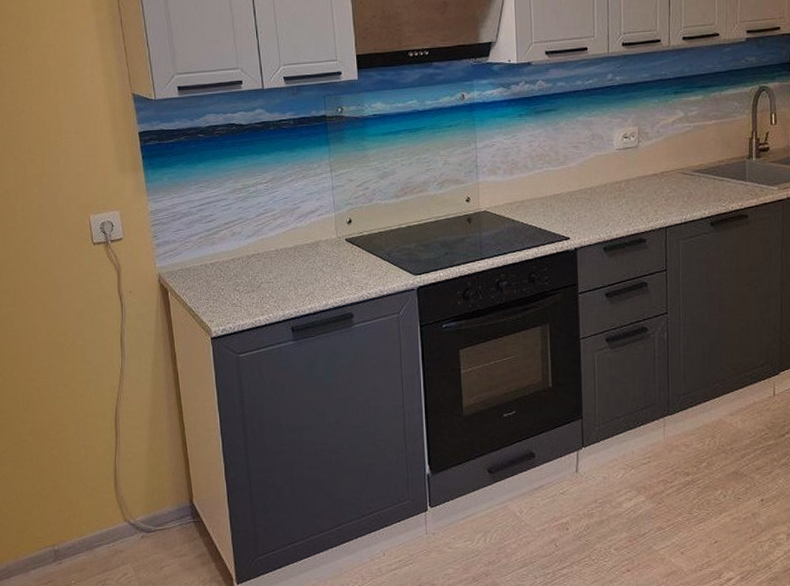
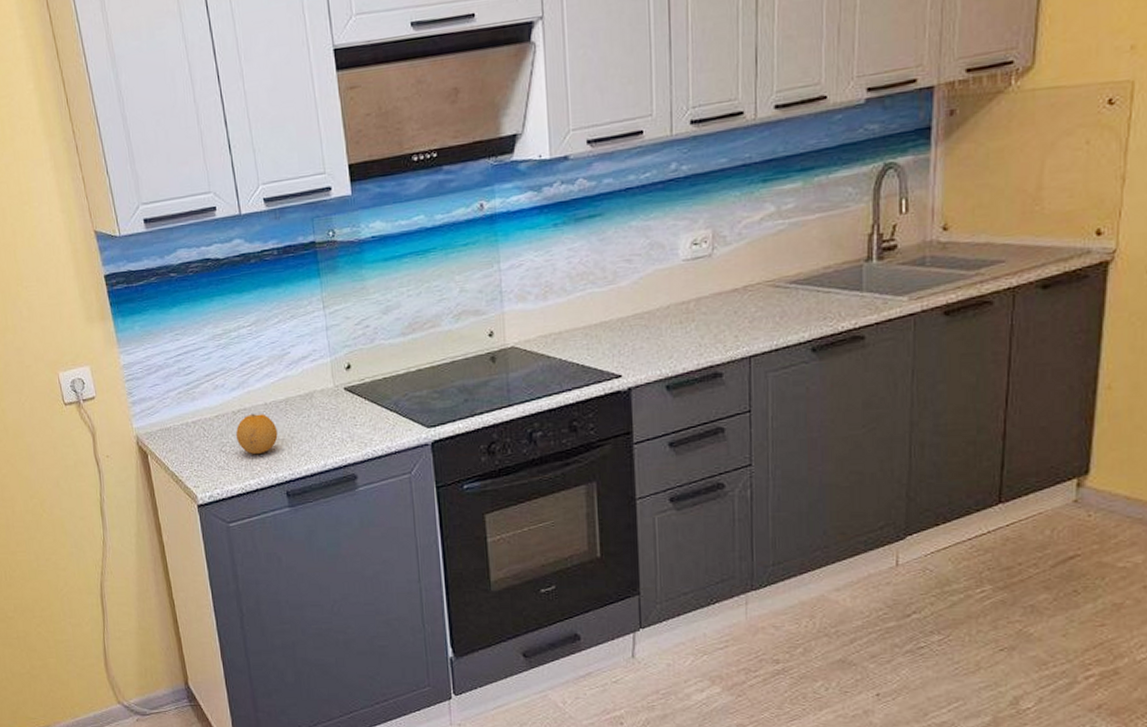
fruit: none [249,259,286,293] -> present [235,414,278,454]

